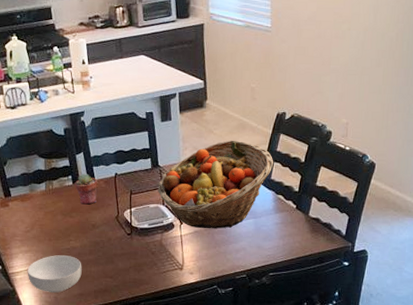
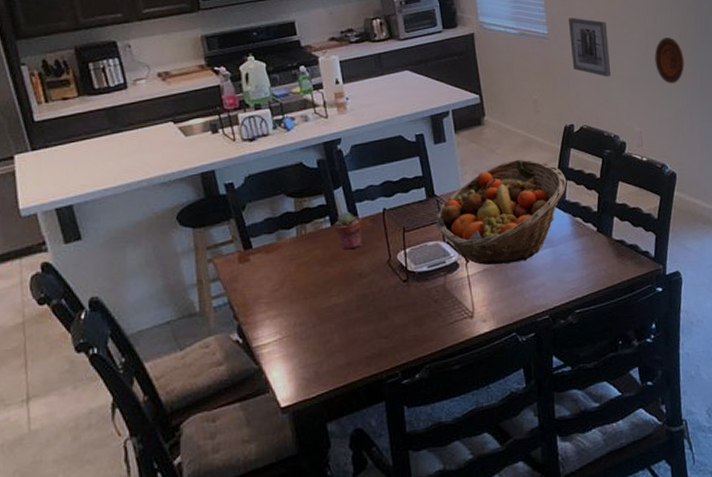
cereal bowl: present [27,255,82,293] -> none [277,315,348,366]
wall art: none [290,13,328,71] -> present [568,18,612,77]
decorative plate: none [369,35,398,80] -> present [654,38,685,84]

